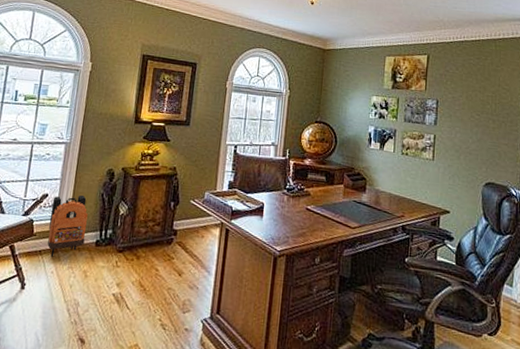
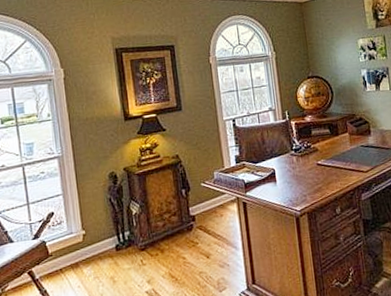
backpack: present [47,195,88,257] -> none [60,204,104,272]

